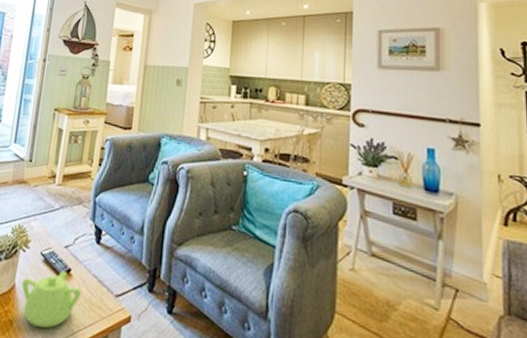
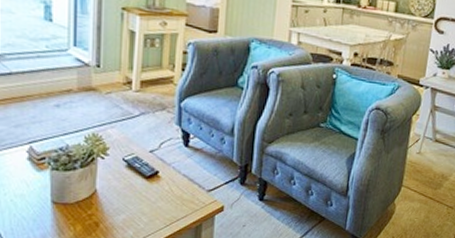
teapot: present [22,271,81,328] -> none [105,174,171,224]

